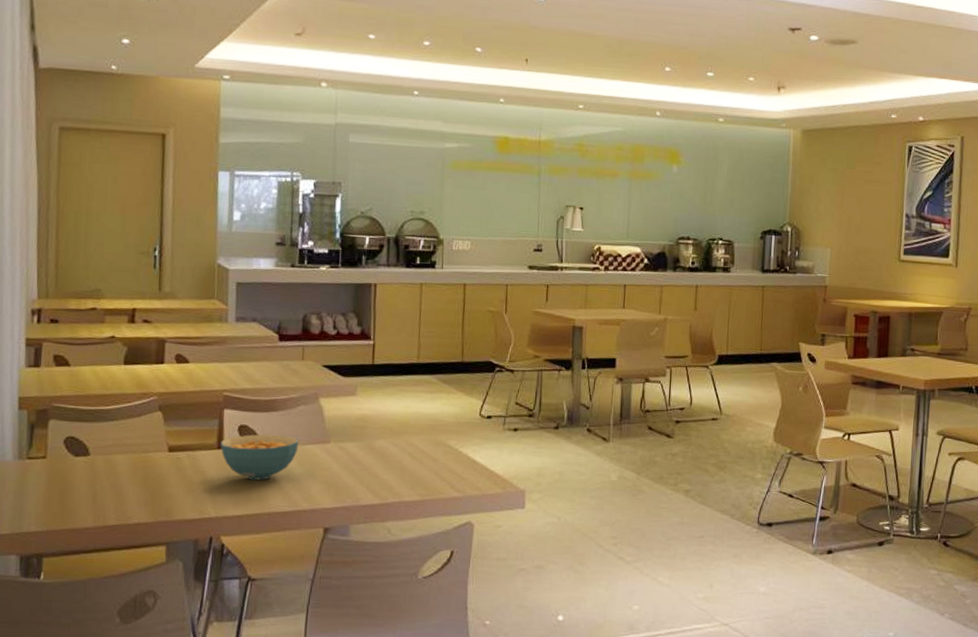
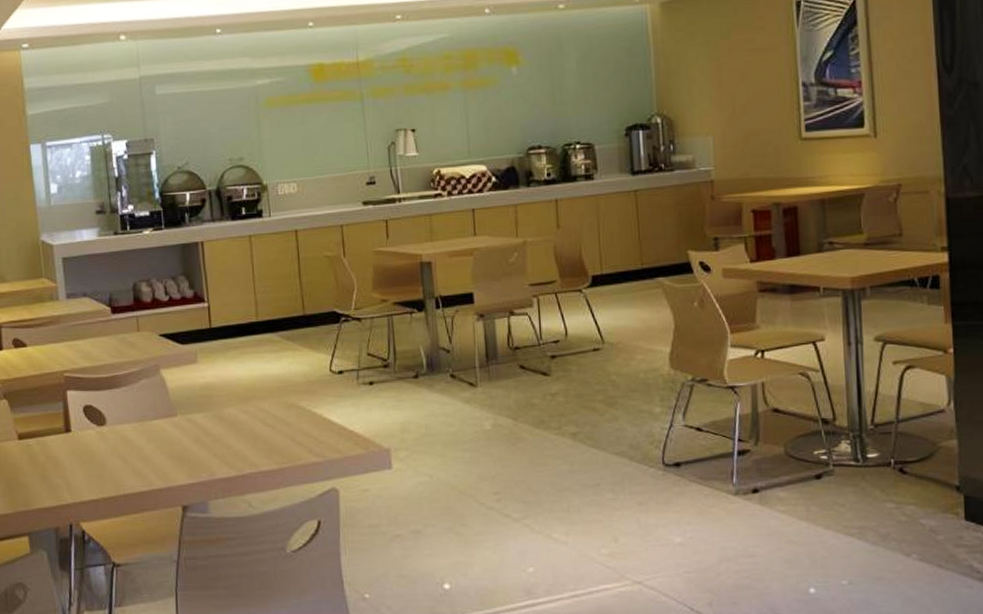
cereal bowl: present [220,434,299,480] -> none [67,412,146,462]

